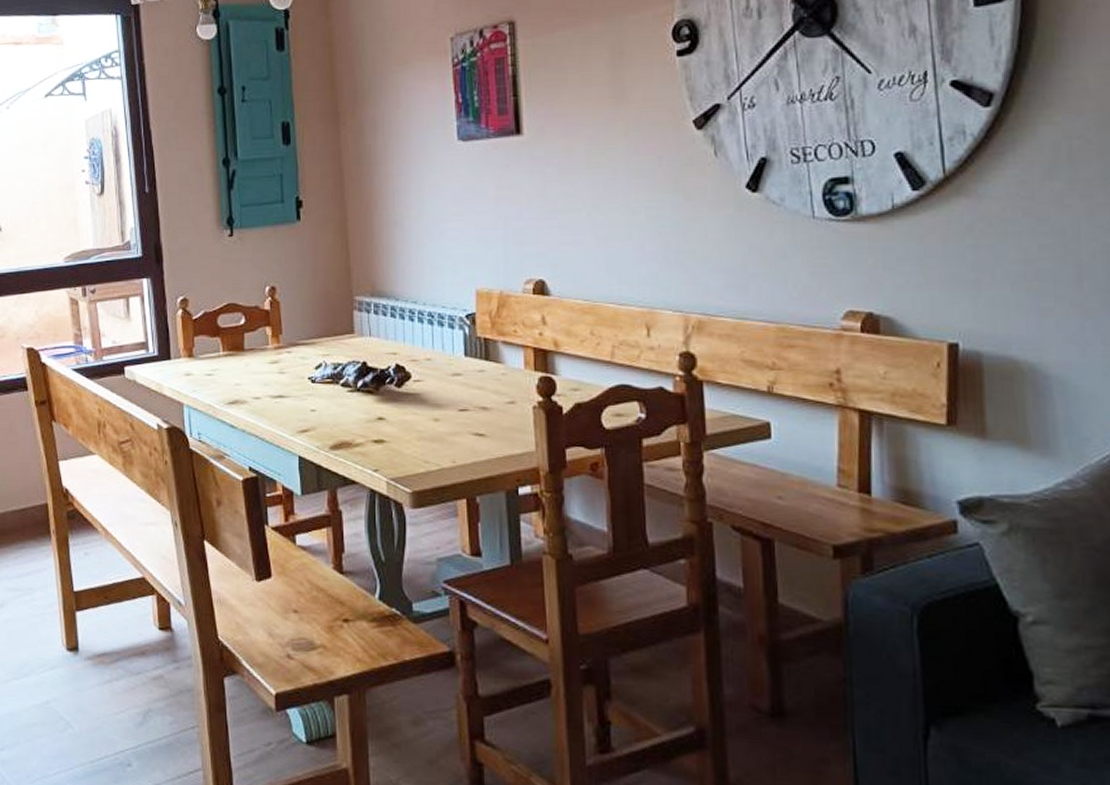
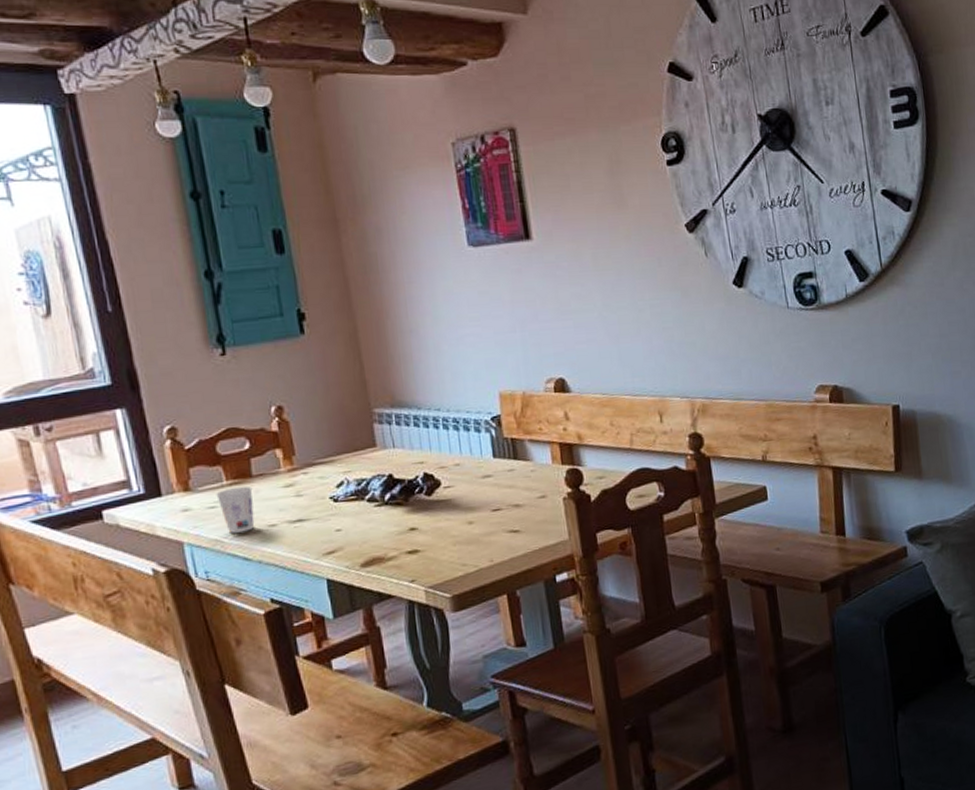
cup: none [213,358,244,401] -> present [216,486,255,533]

